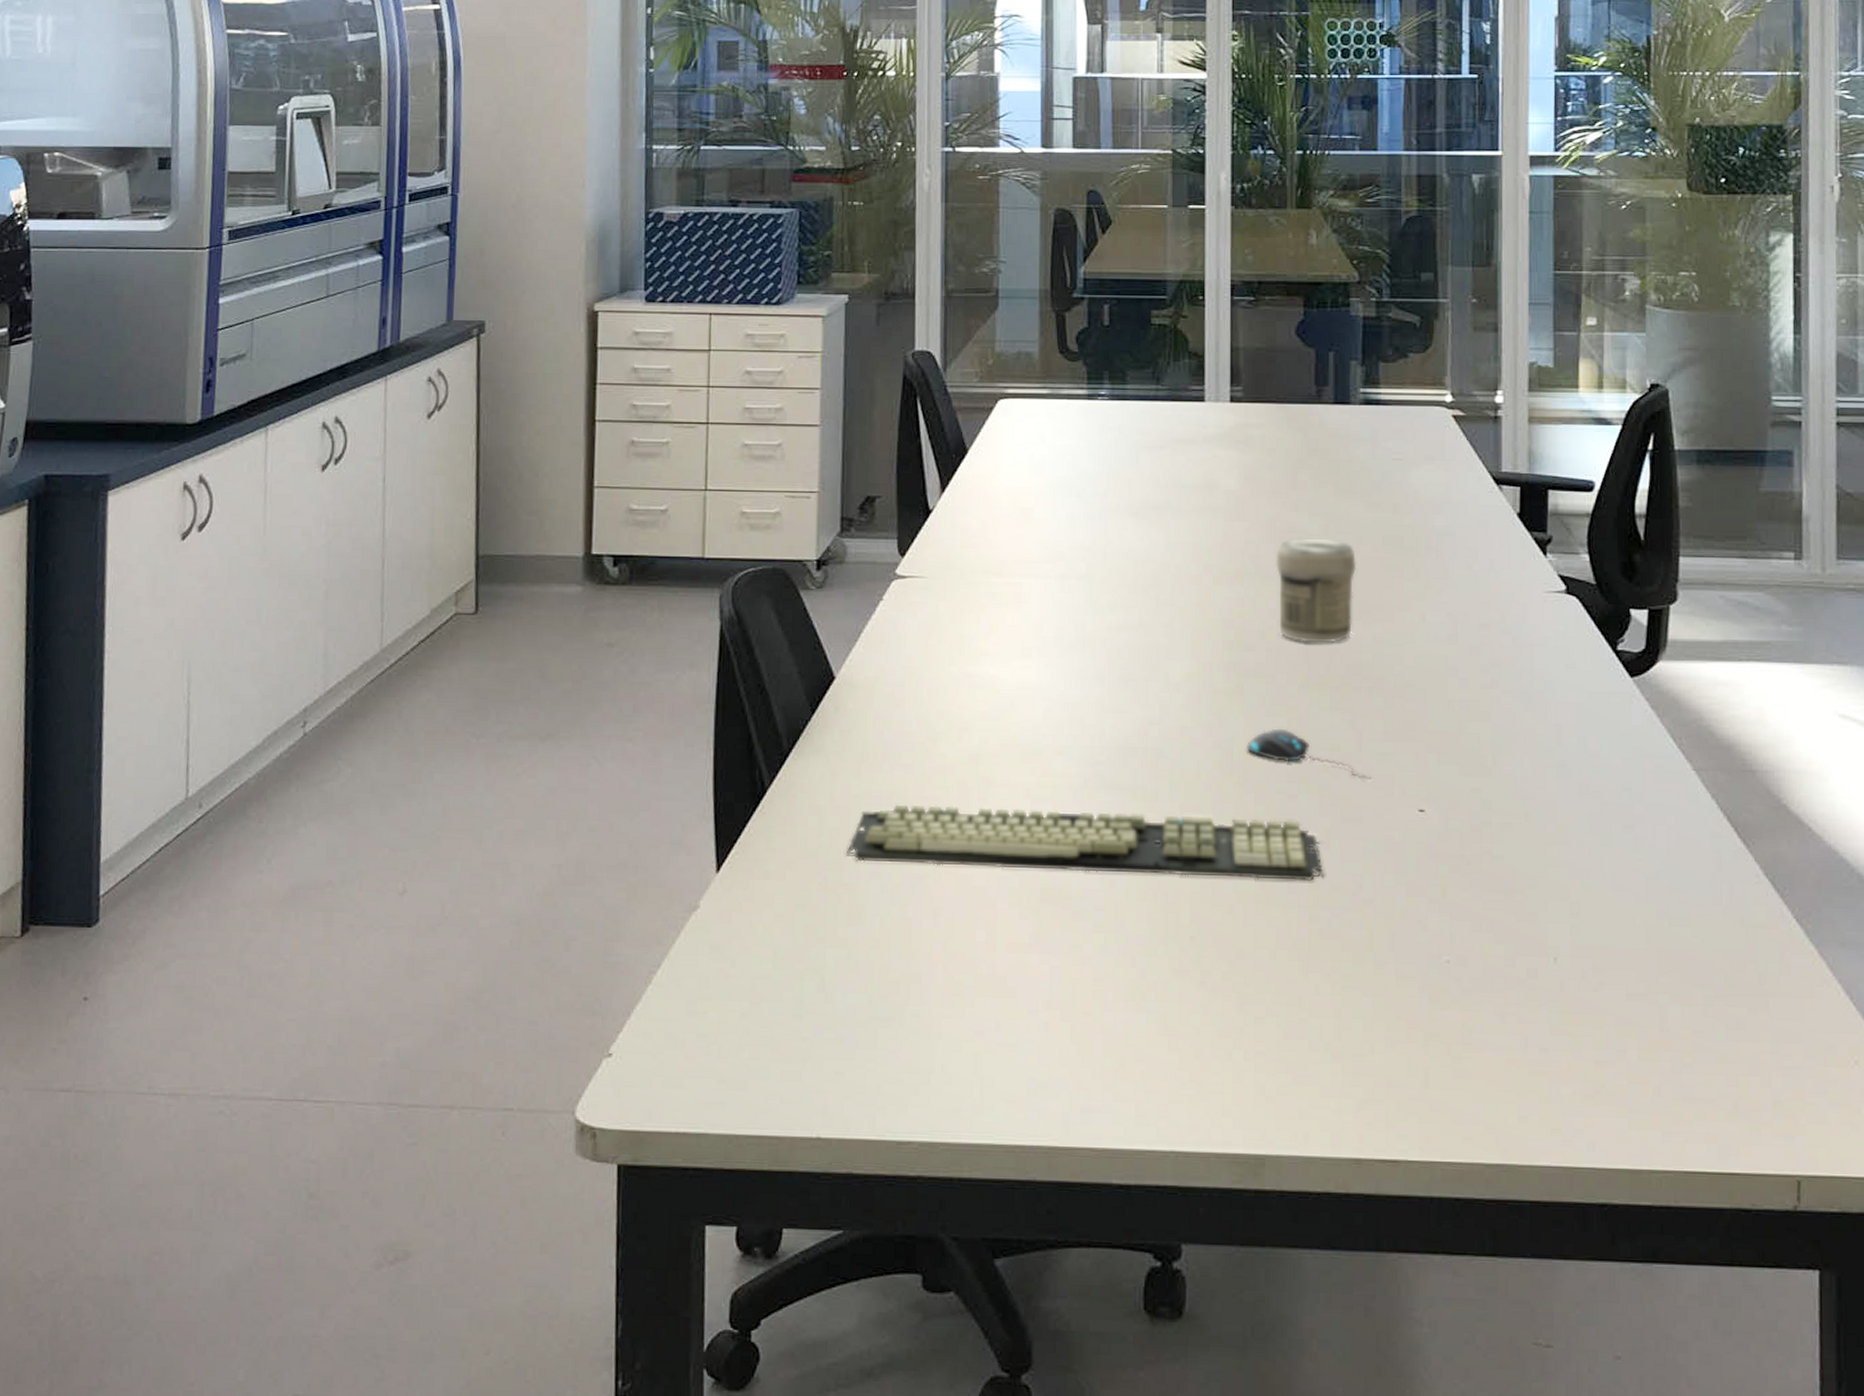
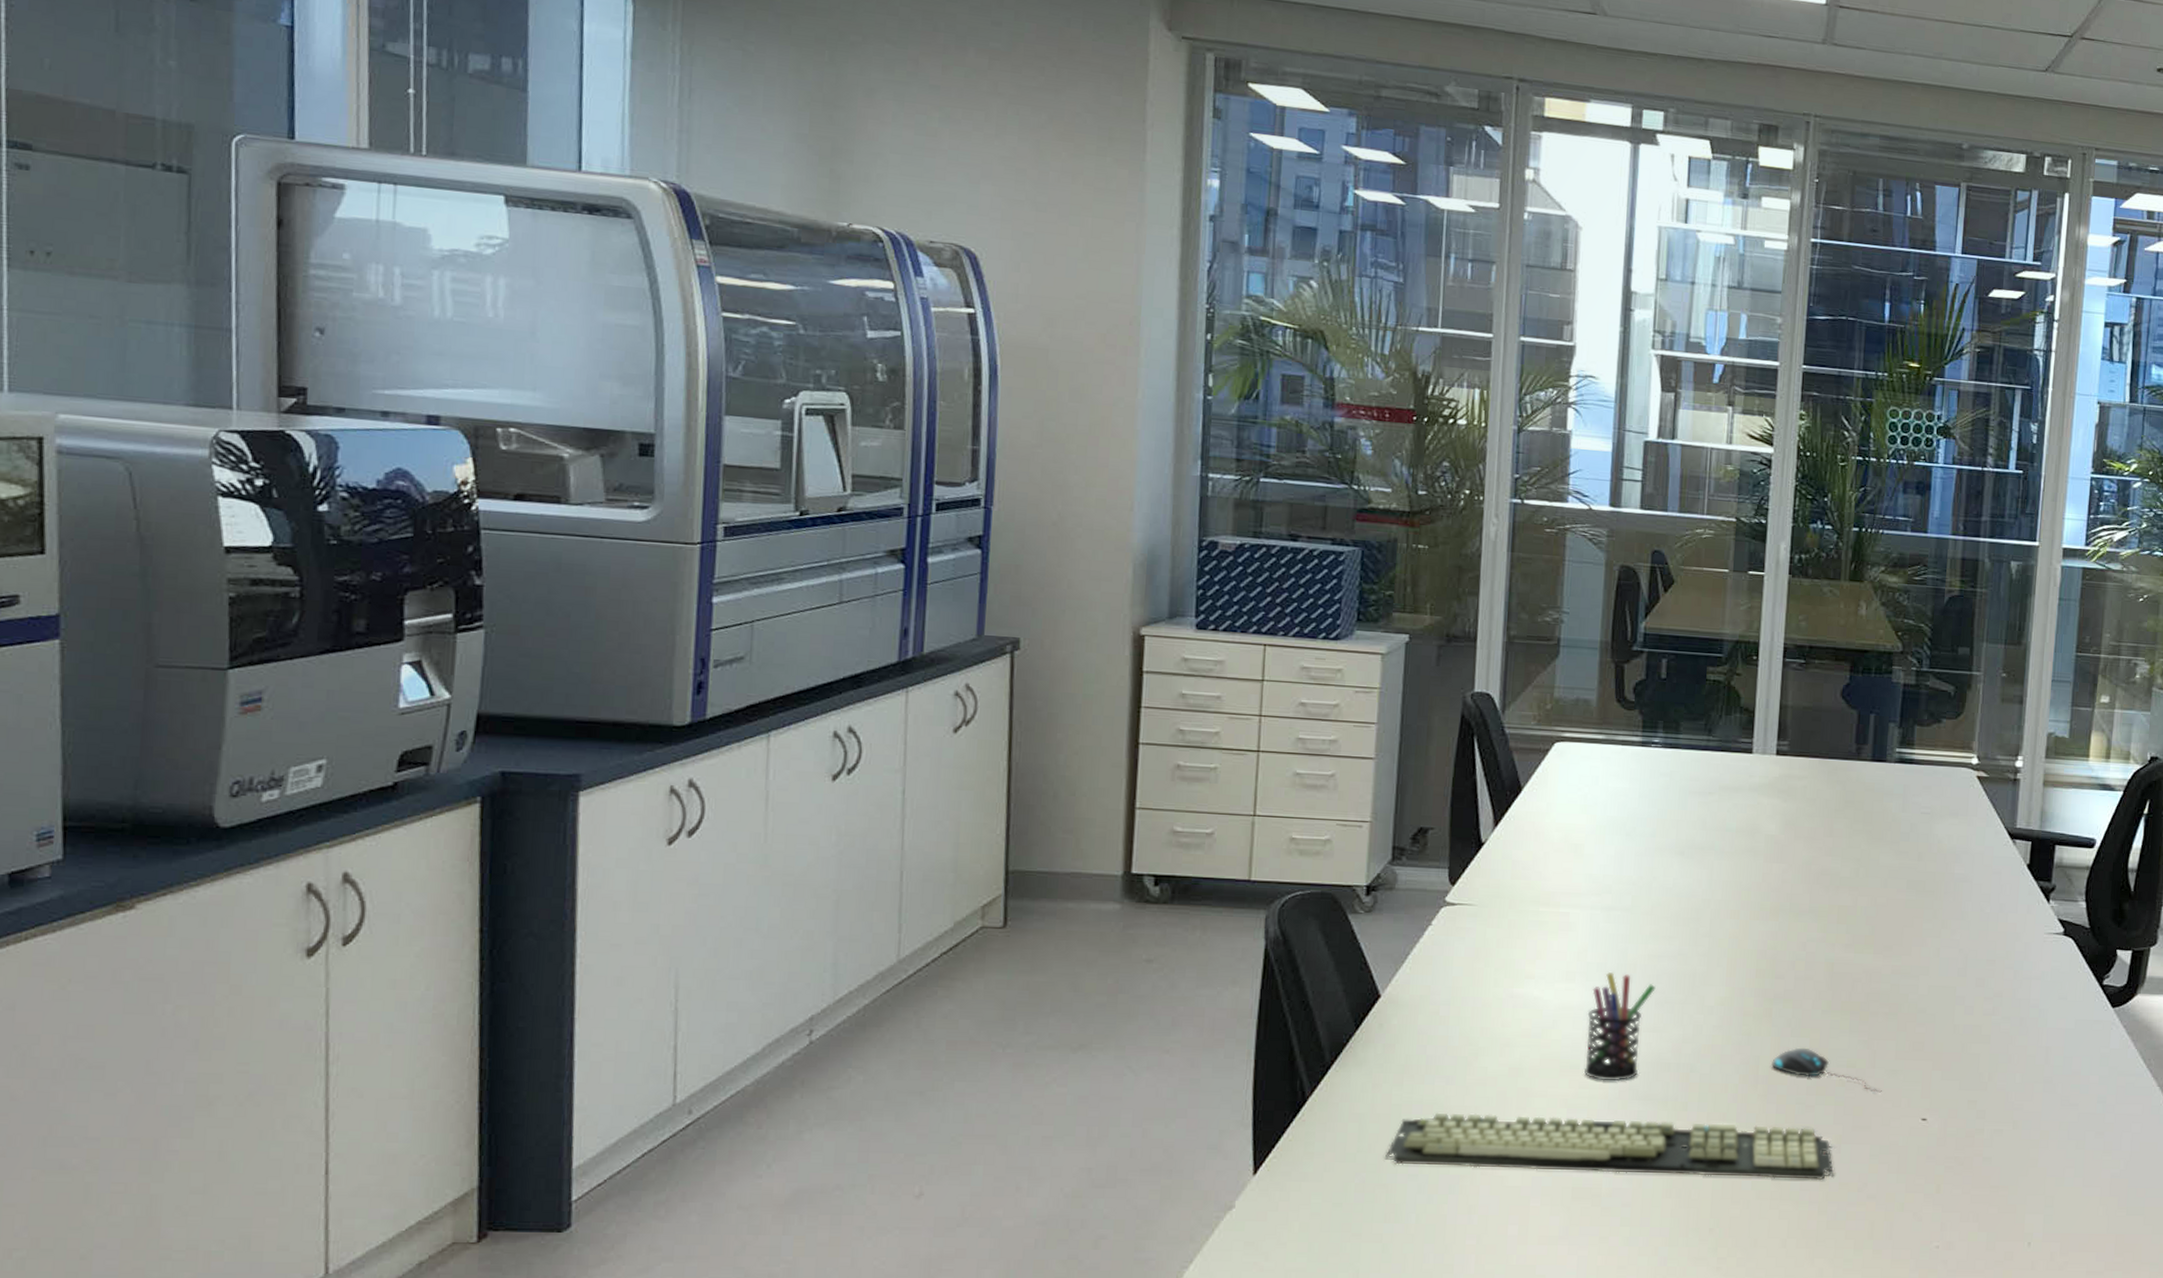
pen holder: none [1046,647,1117,768] -> present [1583,972,1656,1081]
jar: present [1276,537,1357,643] -> none [1809,879,1883,974]

